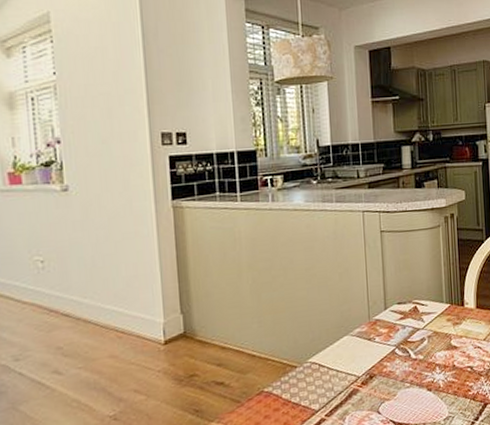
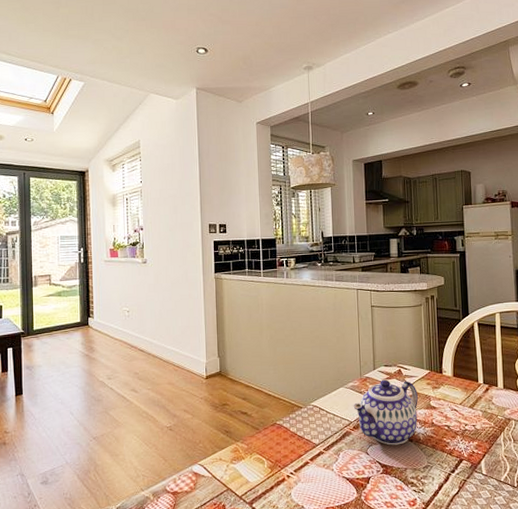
teapot: none [361,319,437,399] -> present [353,379,418,445]

